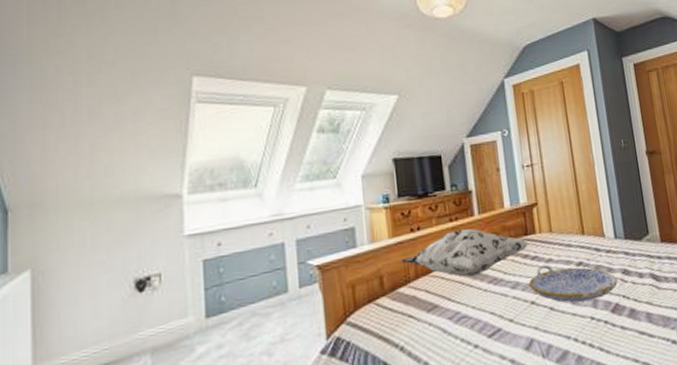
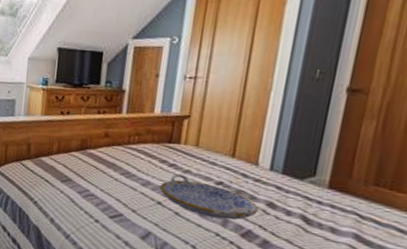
decorative pillow: present [400,228,529,277] -> none [47,122,171,165]

